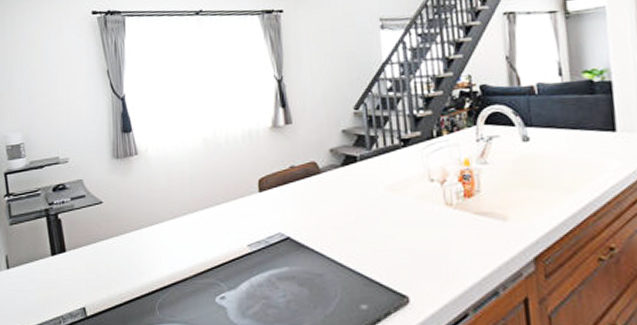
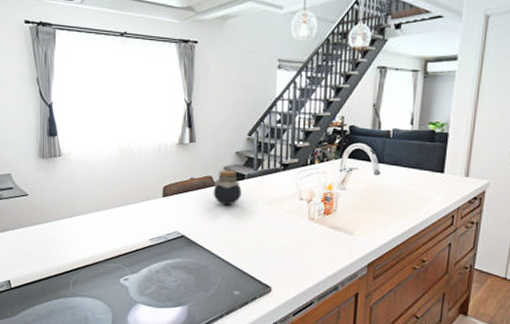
jar: none [319,152,355,196] -> present [213,170,242,206]

